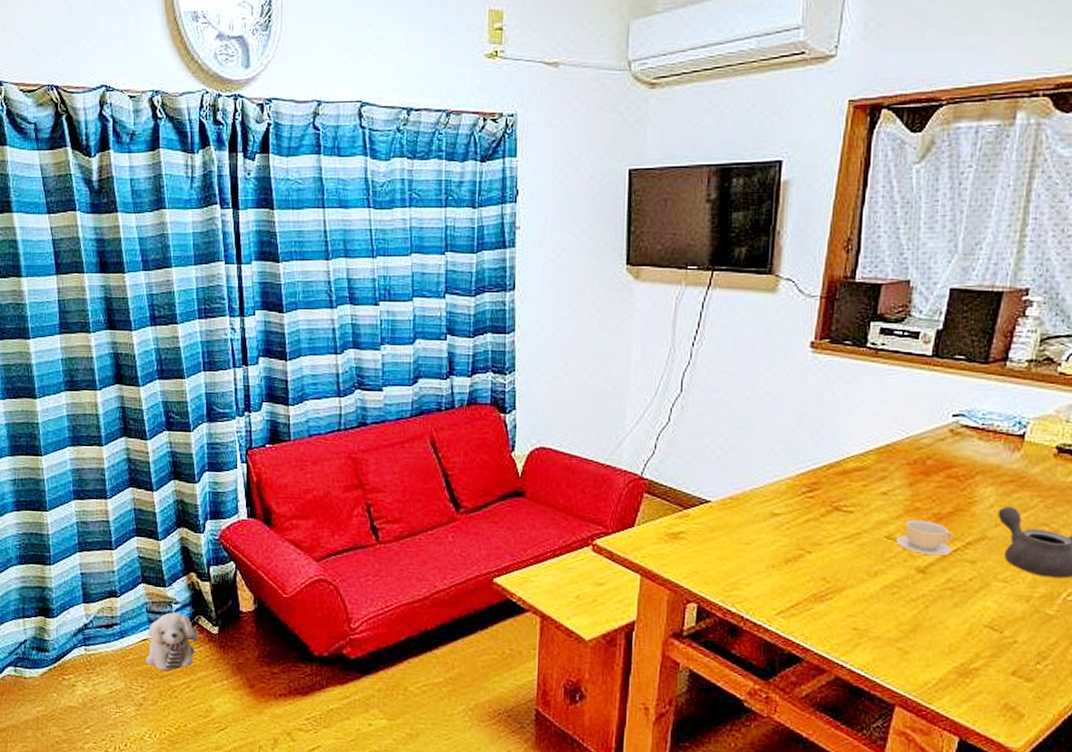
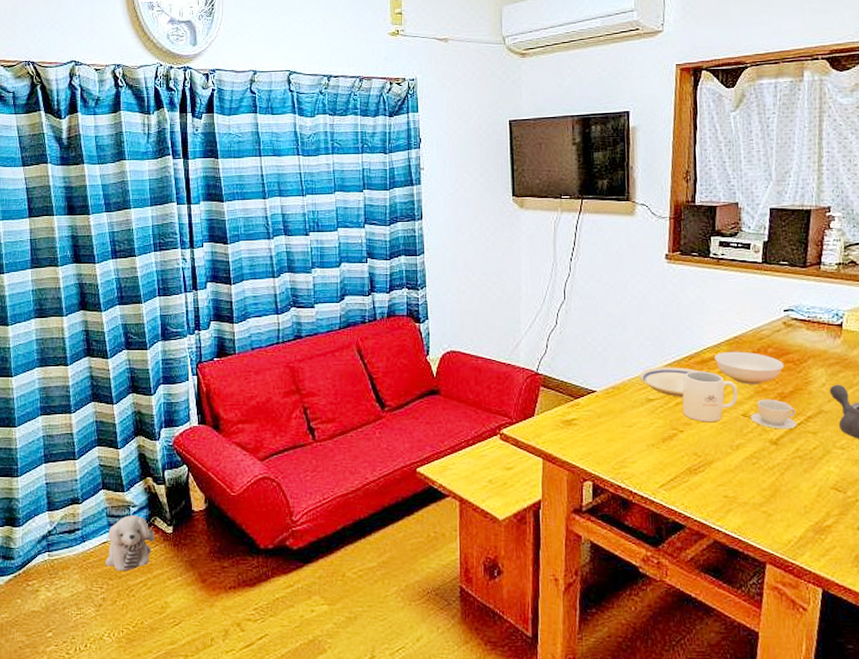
plate: none [764,476,869,513] -> present [639,367,726,397]
mug: none [813,483,884,544] -> present [682,371,739,423]
bowl: none [859,461,945,502] -> present [715,351,785,384]

